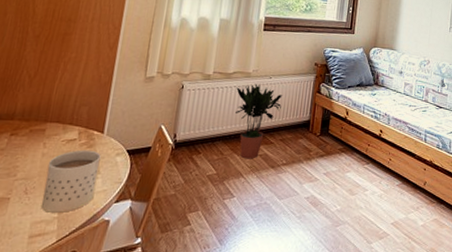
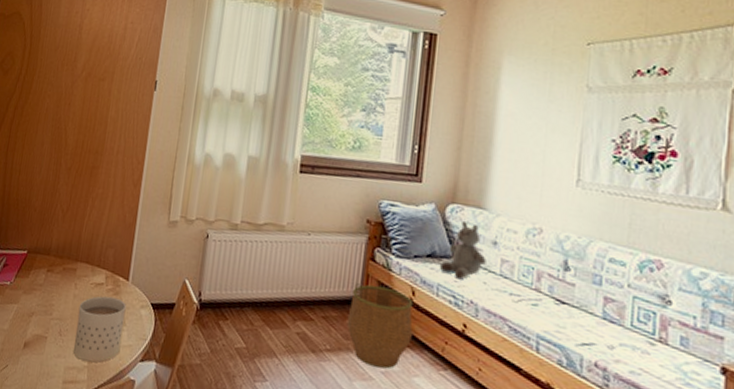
potted plant: present [236,83,283,159] -> none [267,240,325,337]
basket: none [299,111,347,170] -> present [346,283,413,369]
stuffed bear: none [365,58,396,100] -> present [439,220,486,280]

